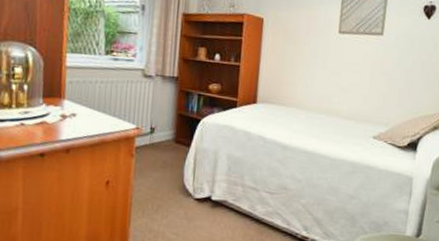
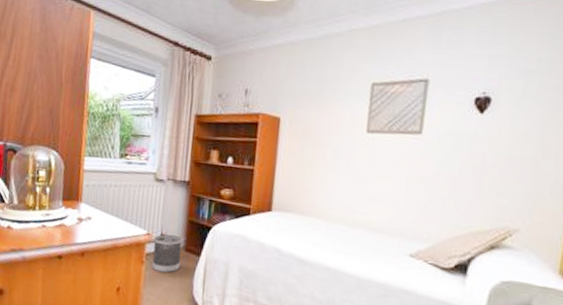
wastebasket: none [142,127,172,165] -> present [152,234,182,273]

